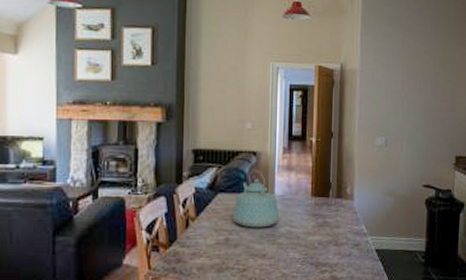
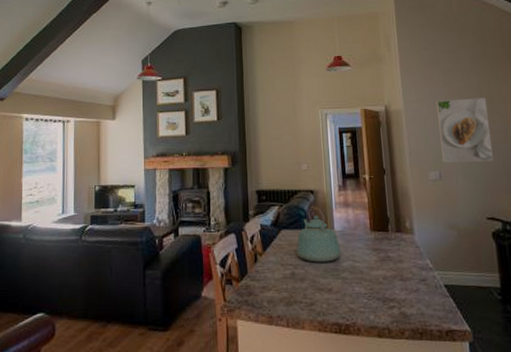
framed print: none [391,63,440,130] -> present [436,98,494,163]

